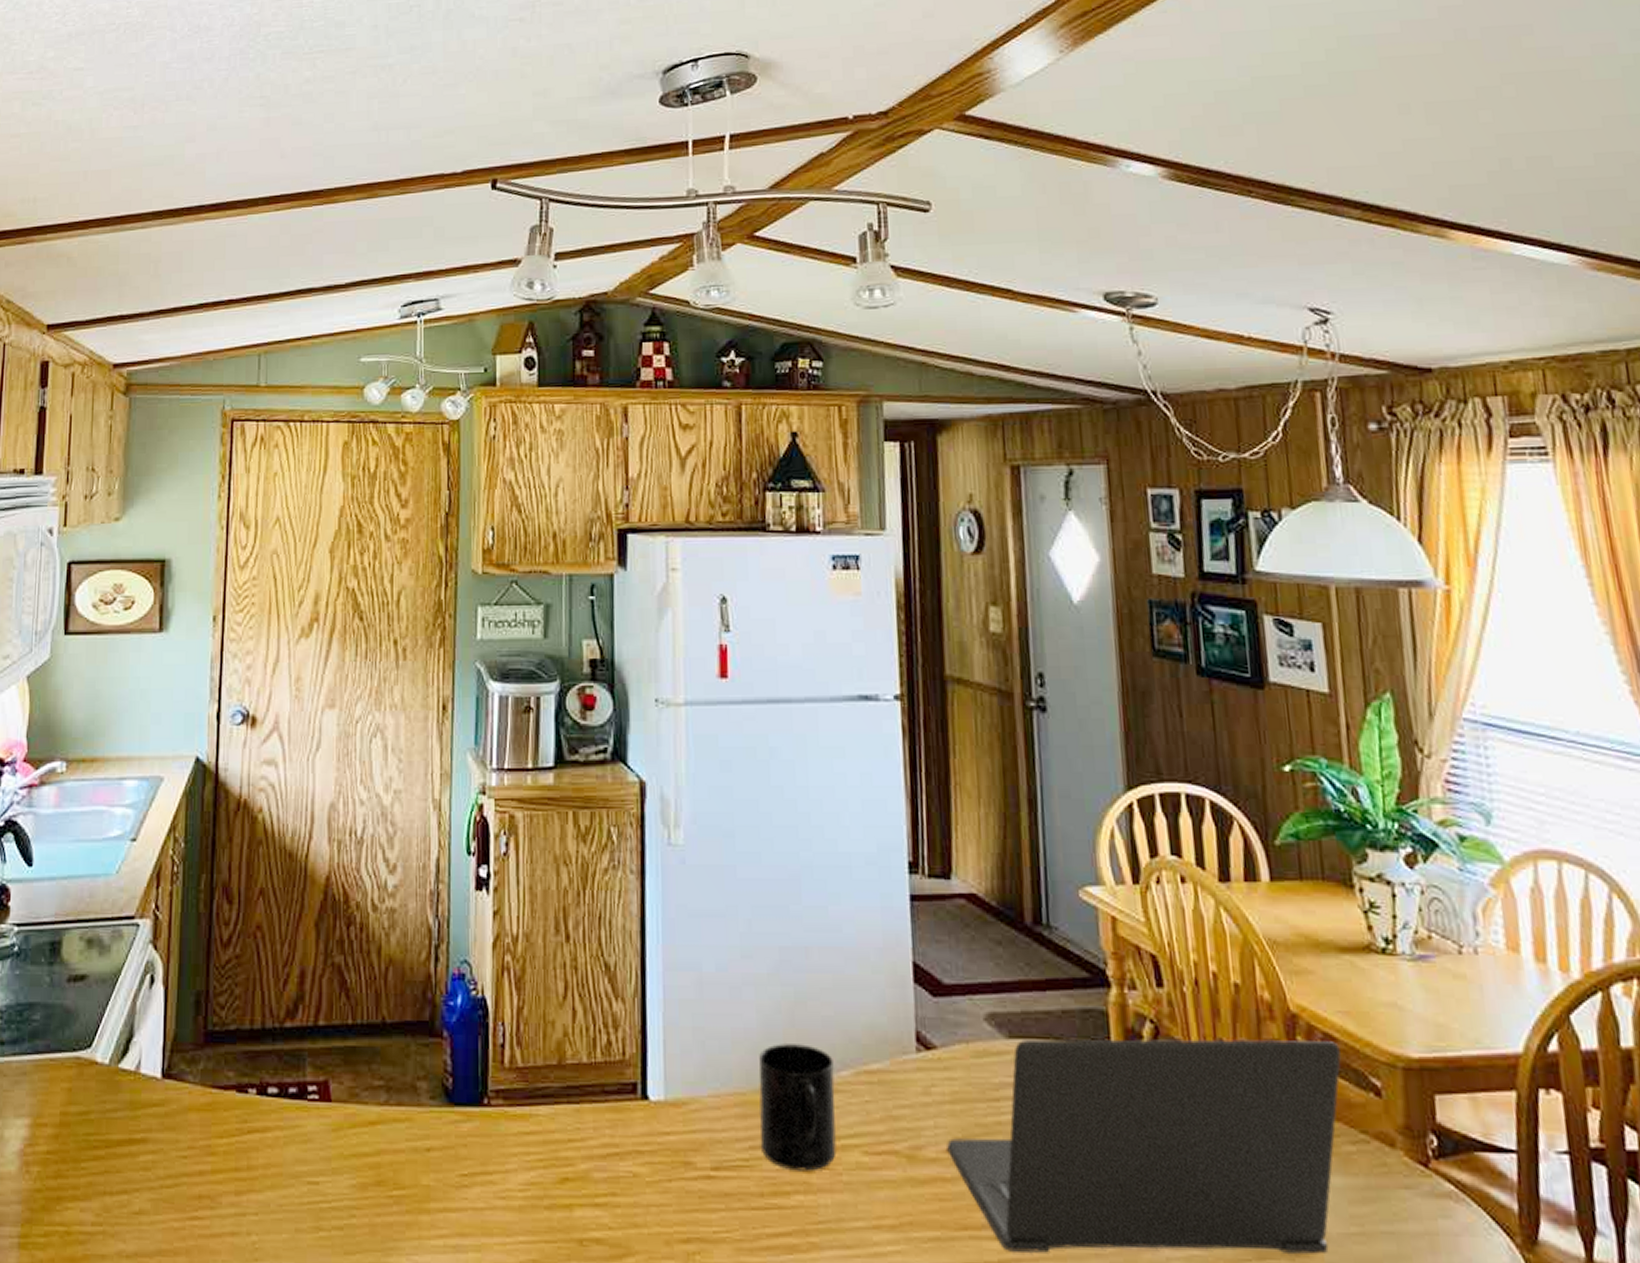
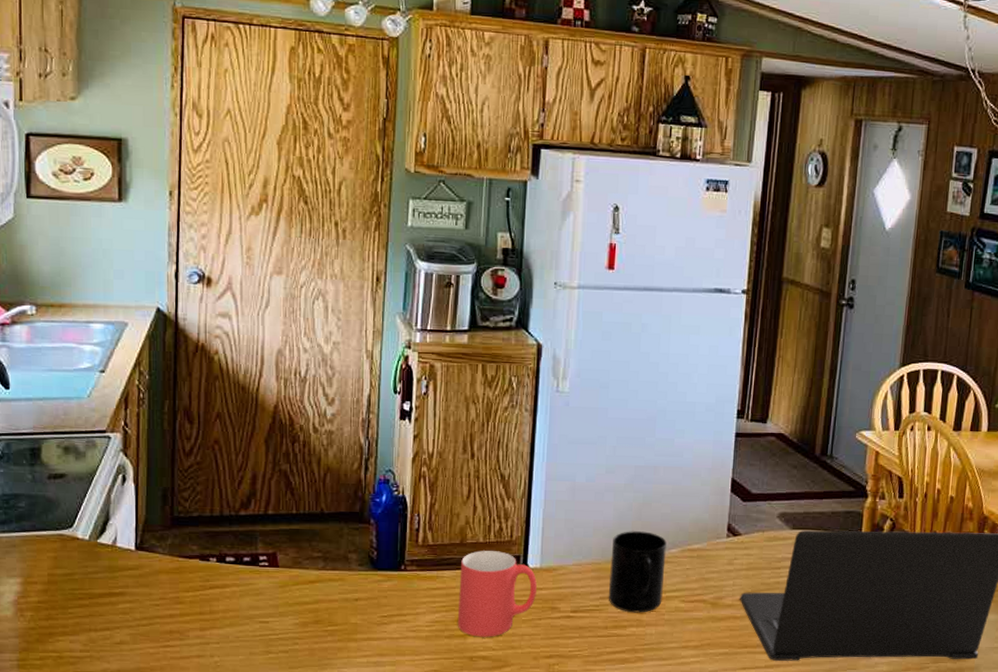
mug: none [559,1075,662,1209] -> present [457,550,537,637]

